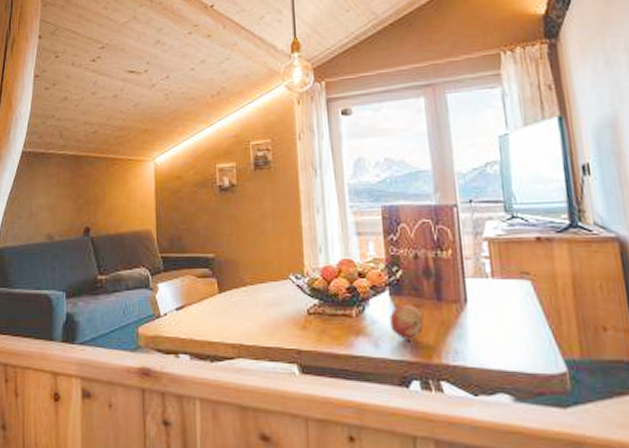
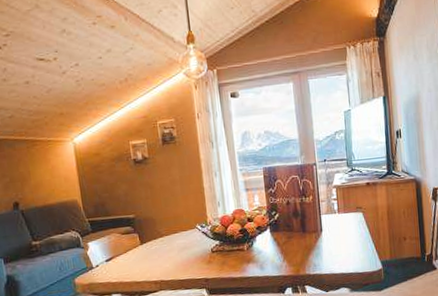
fruit: present [389,305,424,340] -> none [270,237,294,262]

